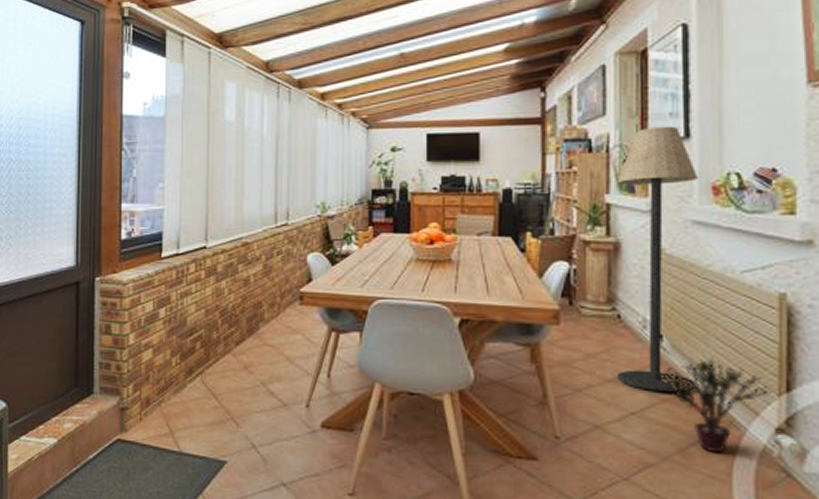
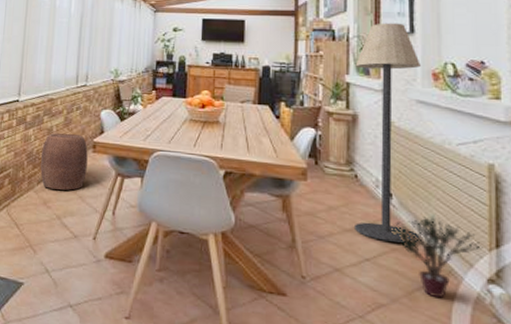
stool: none [238,284,294,351] -> present [40,133,88,190]

